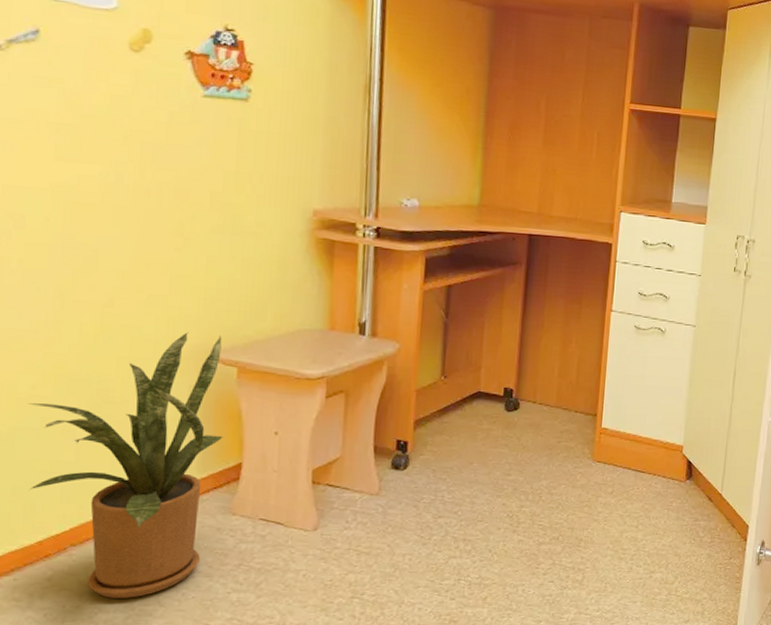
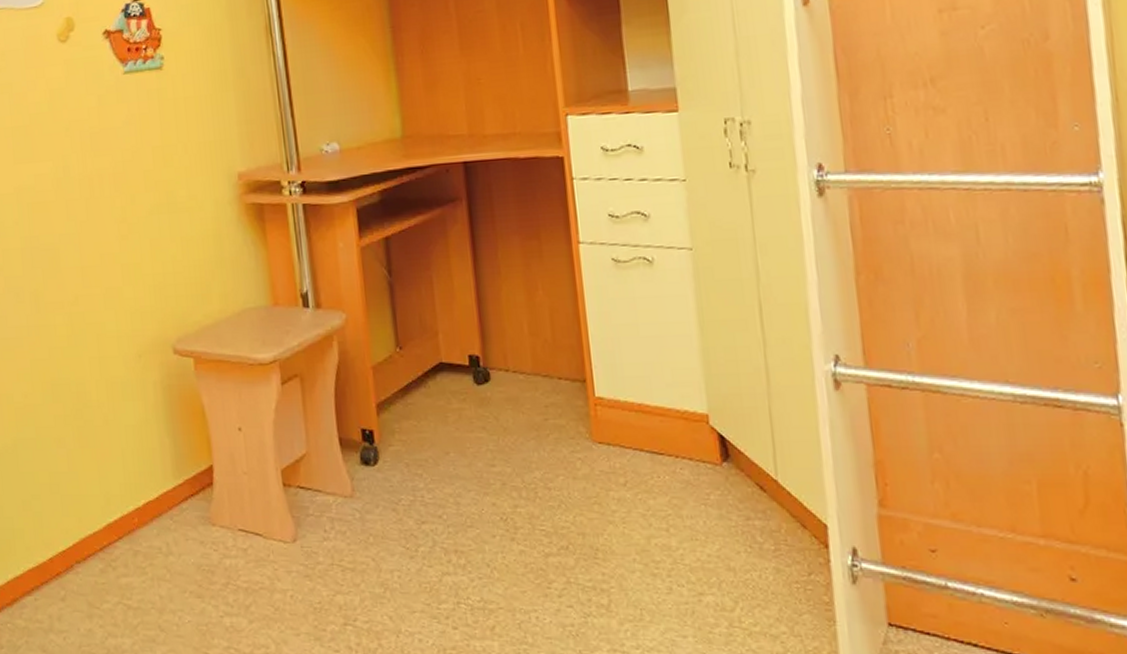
house plant: present [27,332,223,598] -> none [23,324,191,622]

